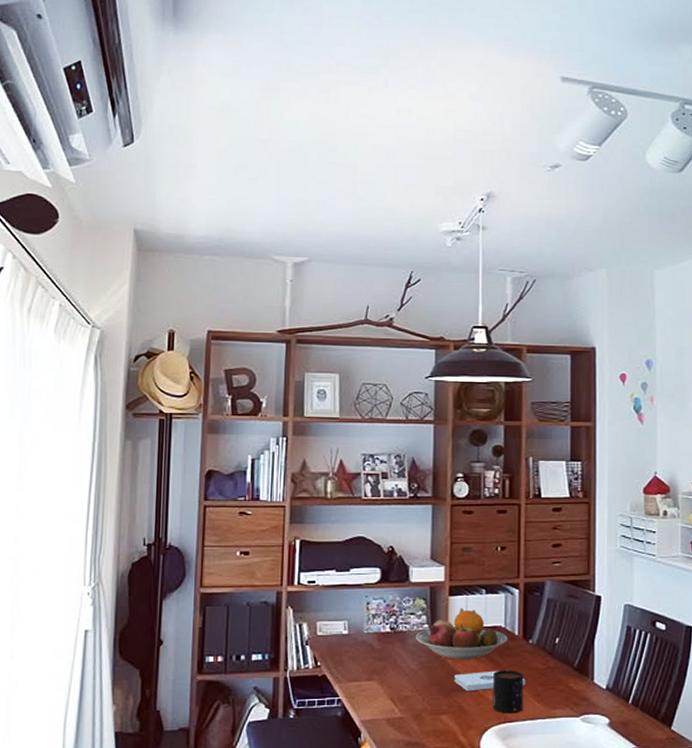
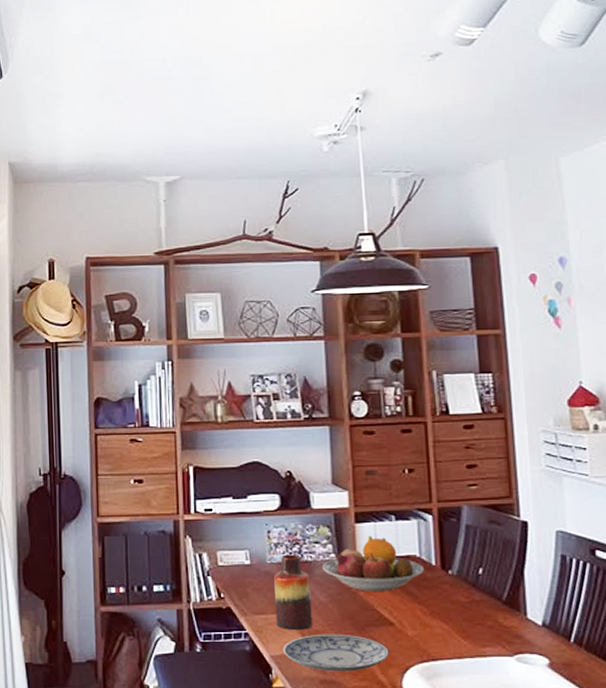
vase: none [369,625,403,697] -> present [274,554,312,631]
plate: none [373,699,471,734] -> present [283,634,389,672]
notepad: present [454,671,526,692] -> none [368,605,449,627]
mug: present [493,670,524,714] -> none [411,603,447,651]

